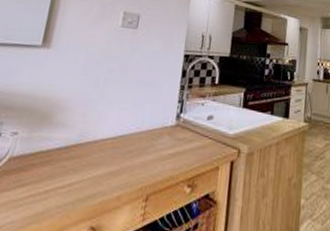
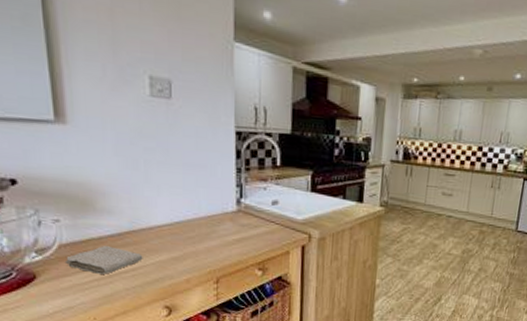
washcloth: none [8,159,82,190] -> present [64,246,143,274]

